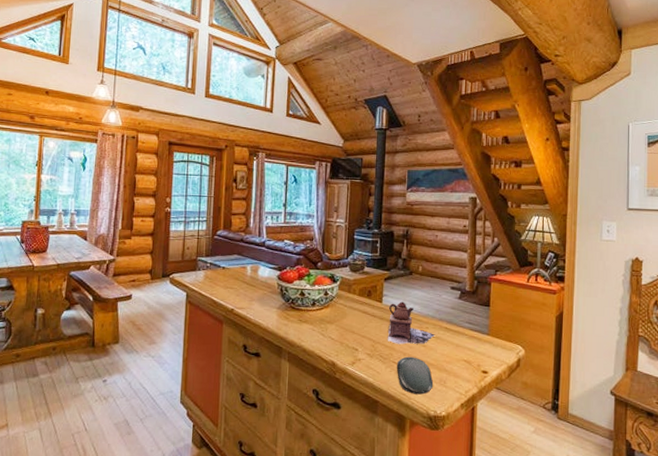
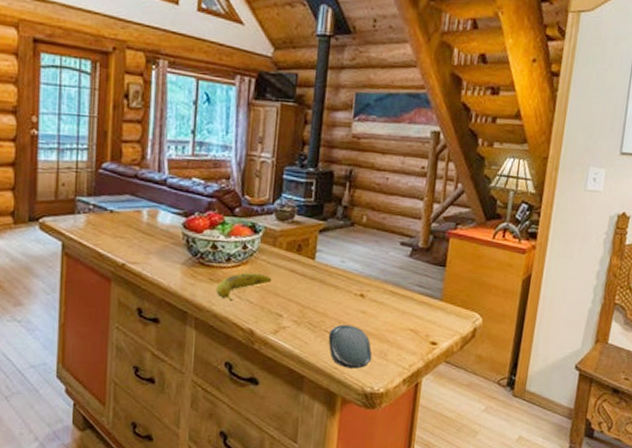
fruit: none [304,314,348,338] -> present [216,272,272,301]
teapot: present [387,301,435,345] -> none [318,258,378,310]

